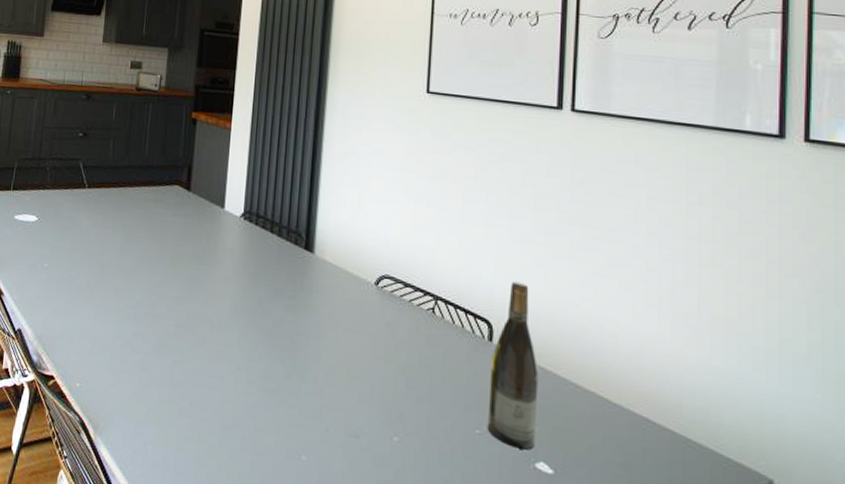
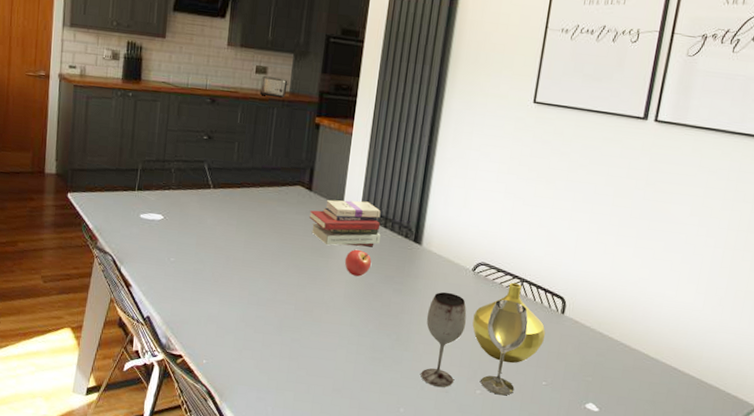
books: none [189,200,267,254] -> present [309,199,381,247]
fruit: none [228,257,259,289] -> present [344,249,372,277]
wineglass: none [324,309,449,446] -> present [421,292,529,396]
vase: none [381,300,473,403] -> present [472,282,546,363]
wine bottle: present [487,281,539,450] -> none [552,265,599,395]

